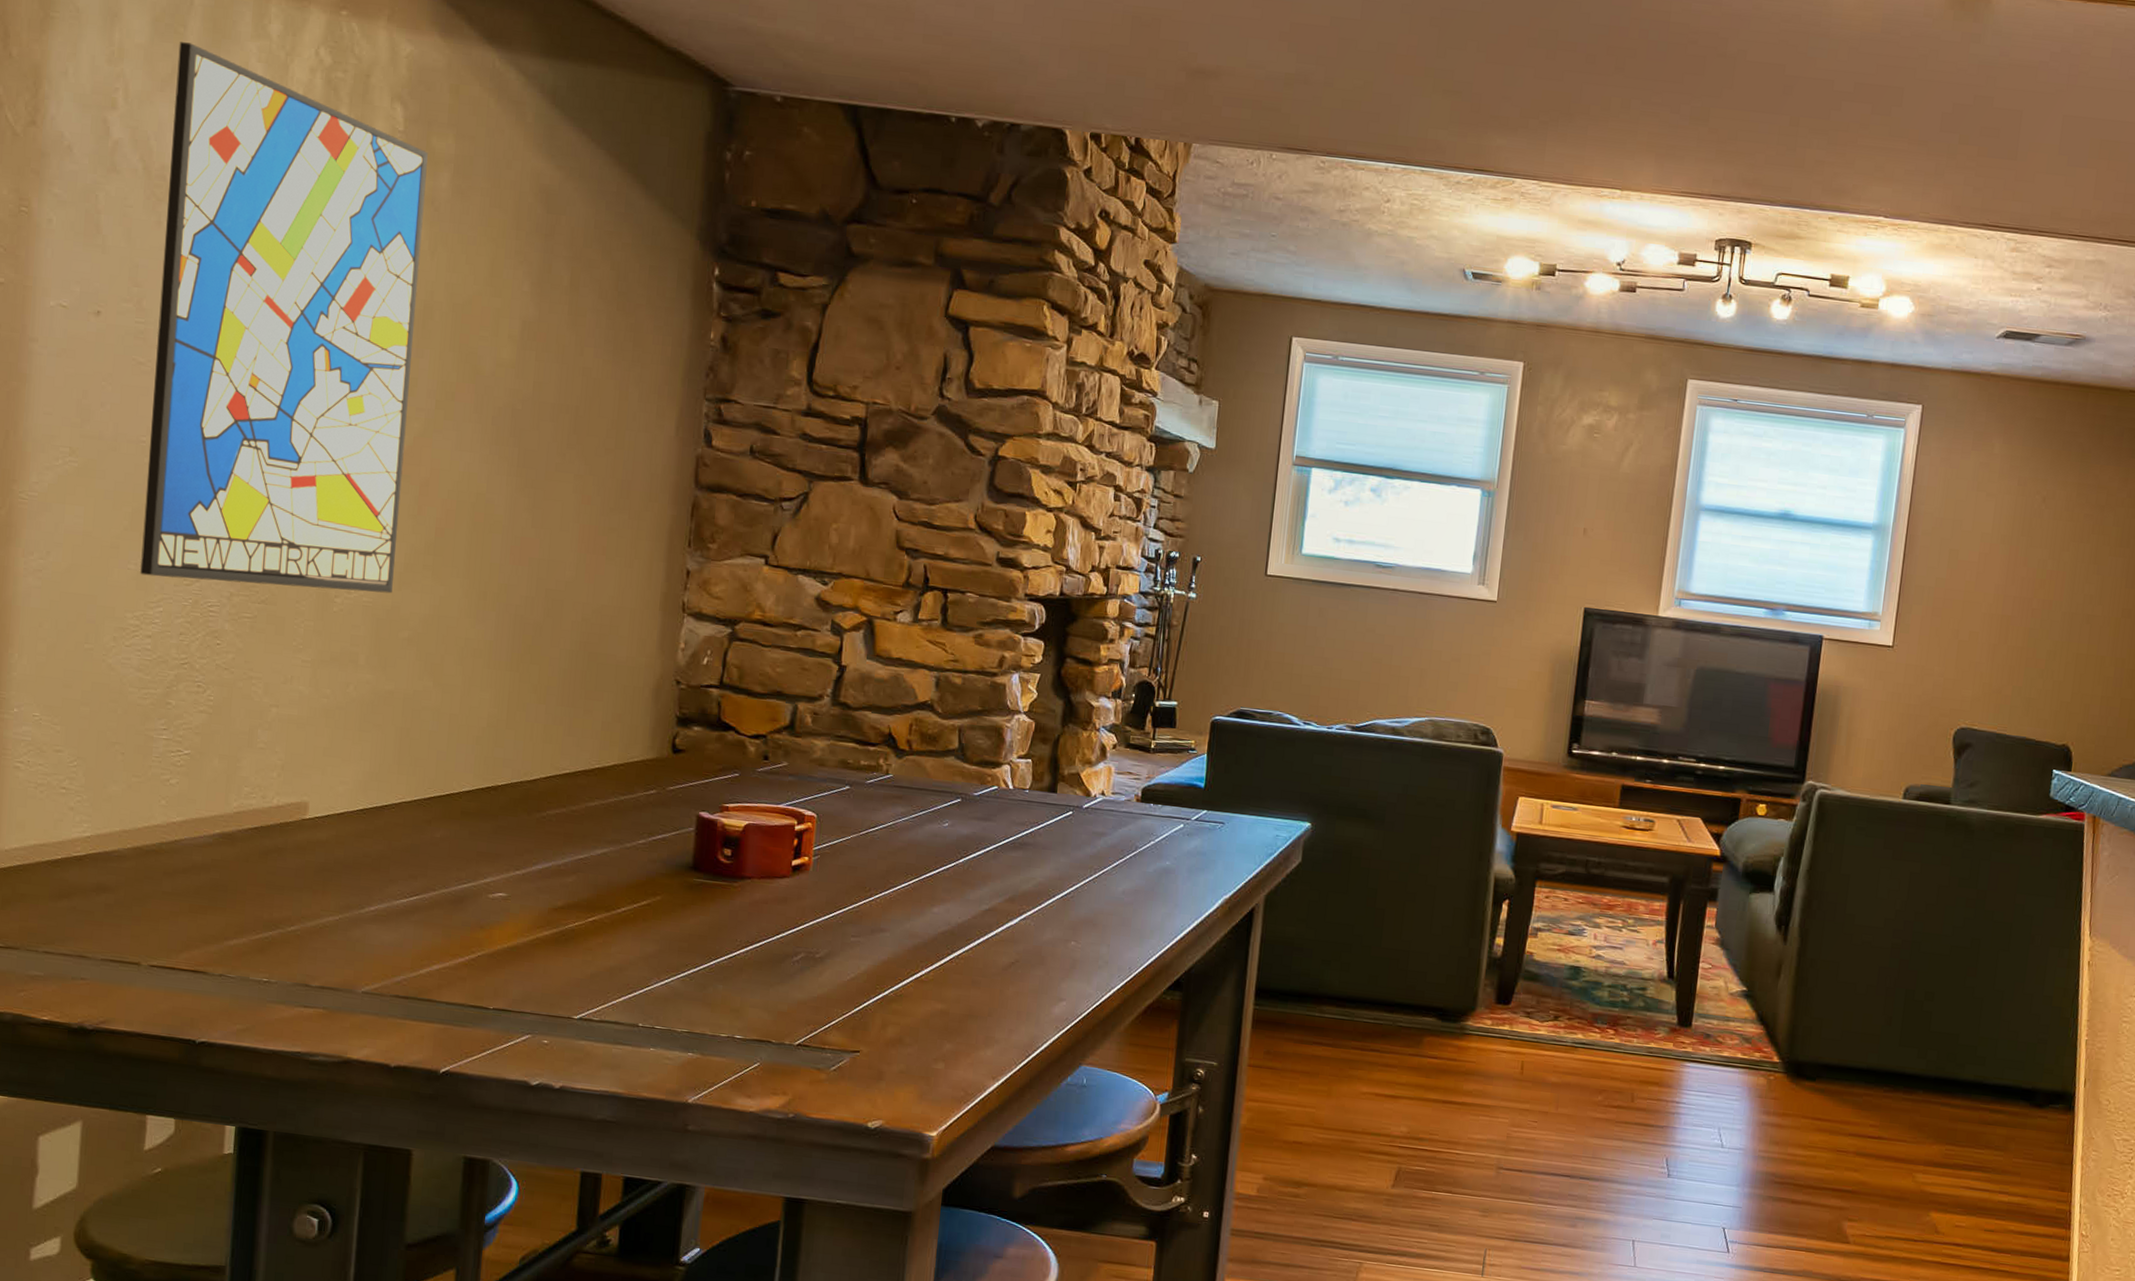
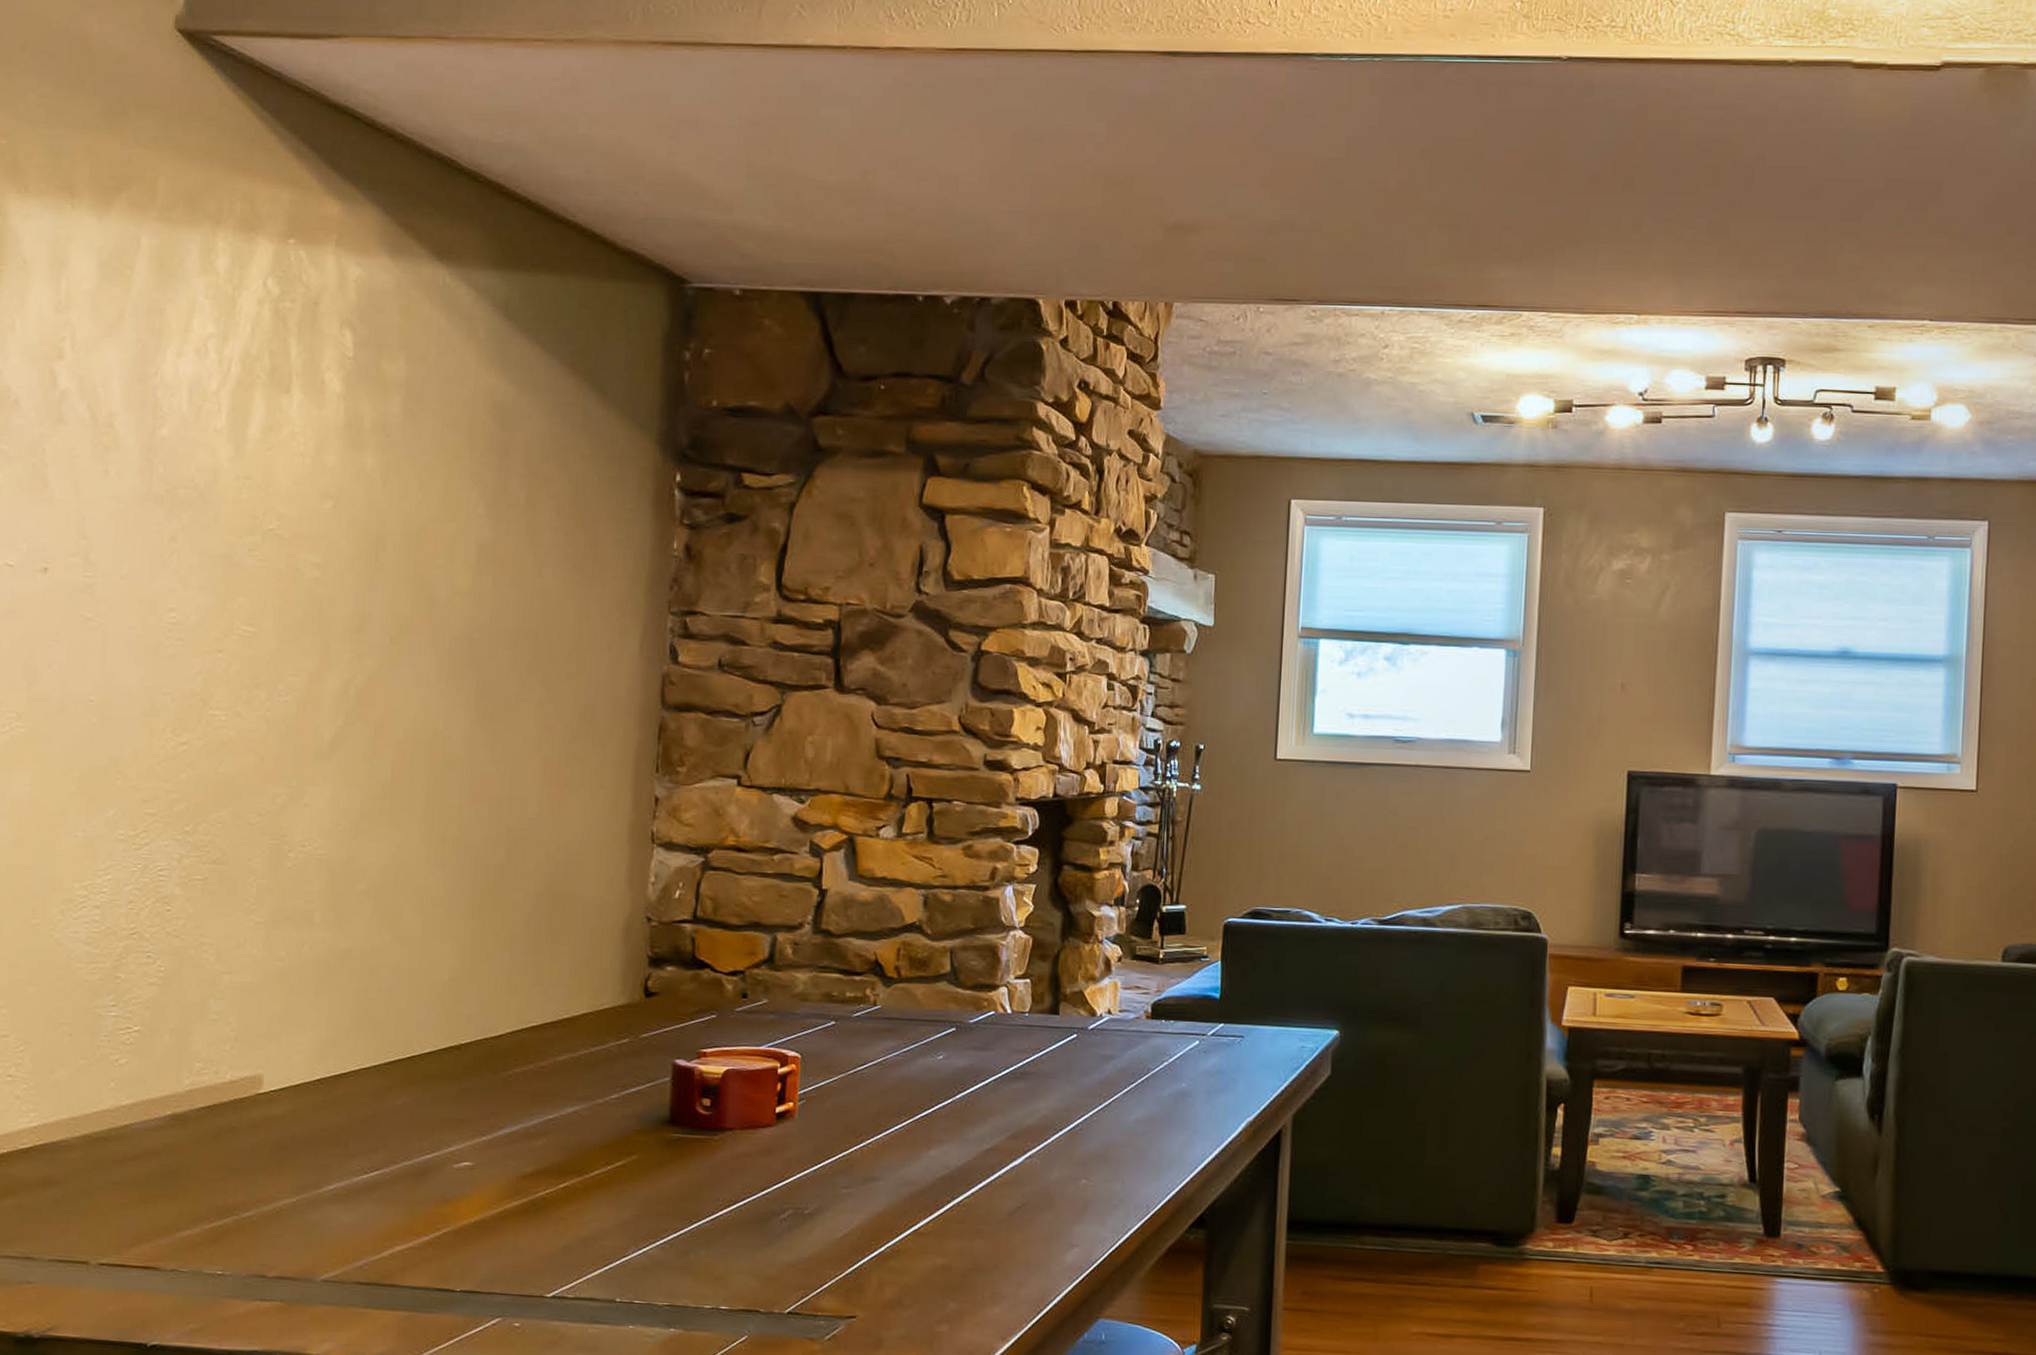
wall art: present [140,42,428,594] -> none [88,285,378,844]

